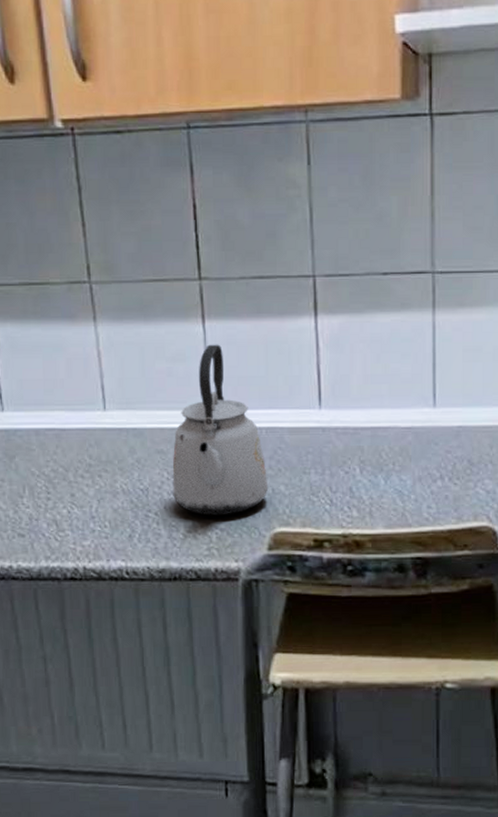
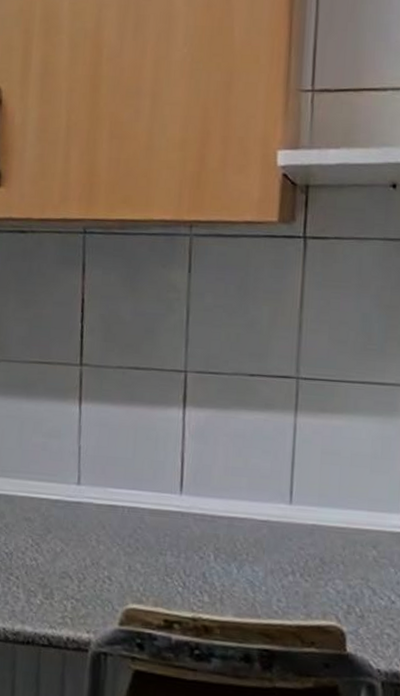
kettle: present [172,344,269,516] -> none [35,424,126,587]

